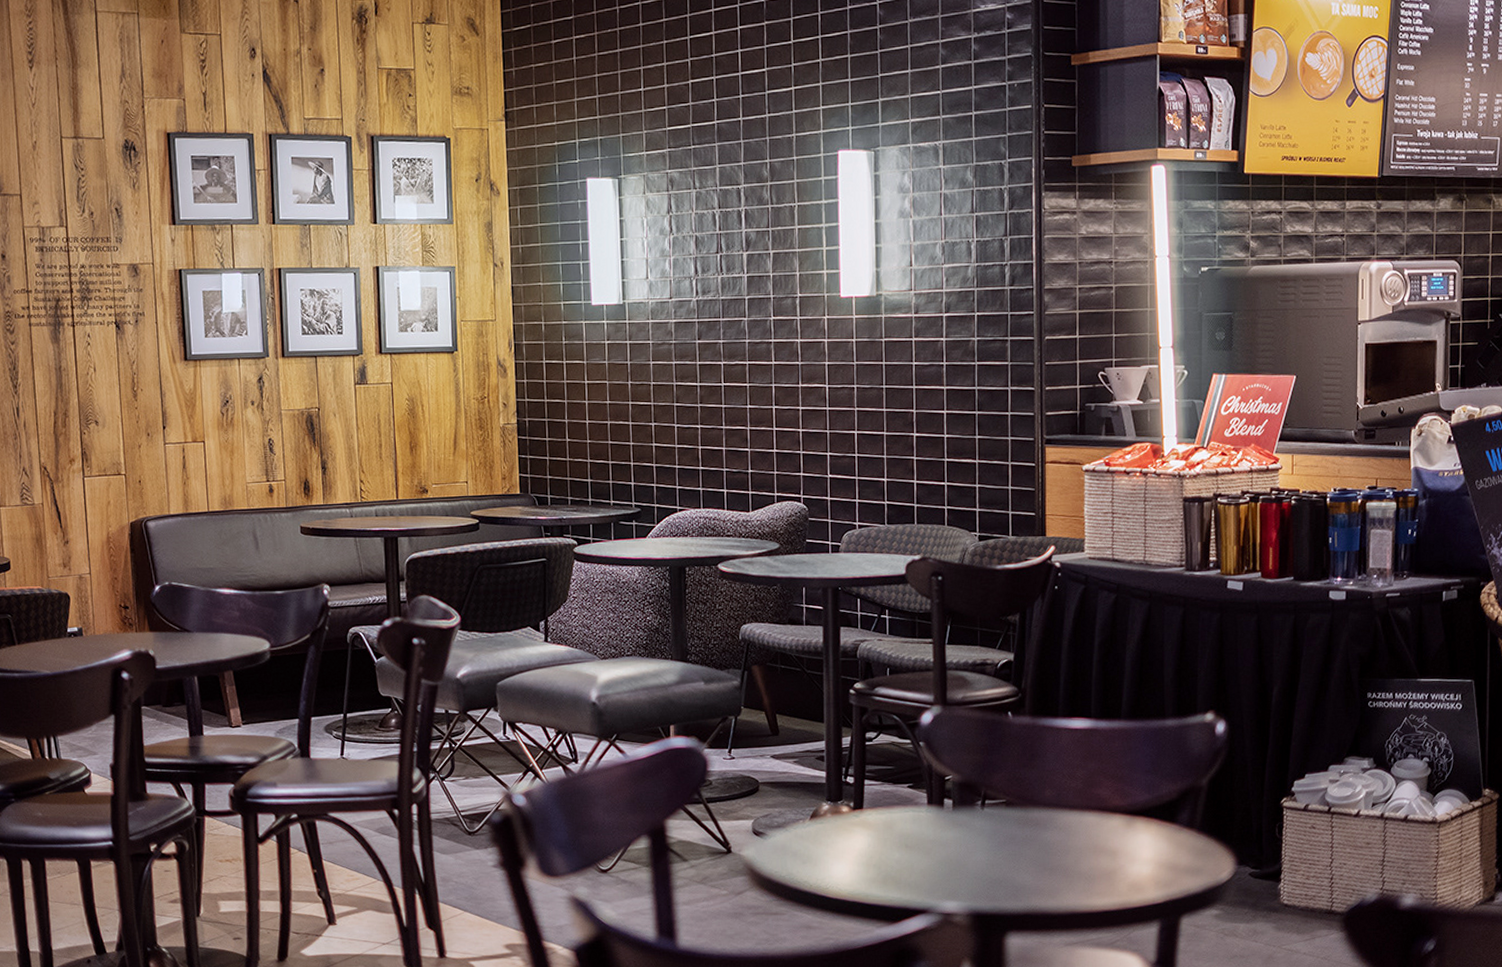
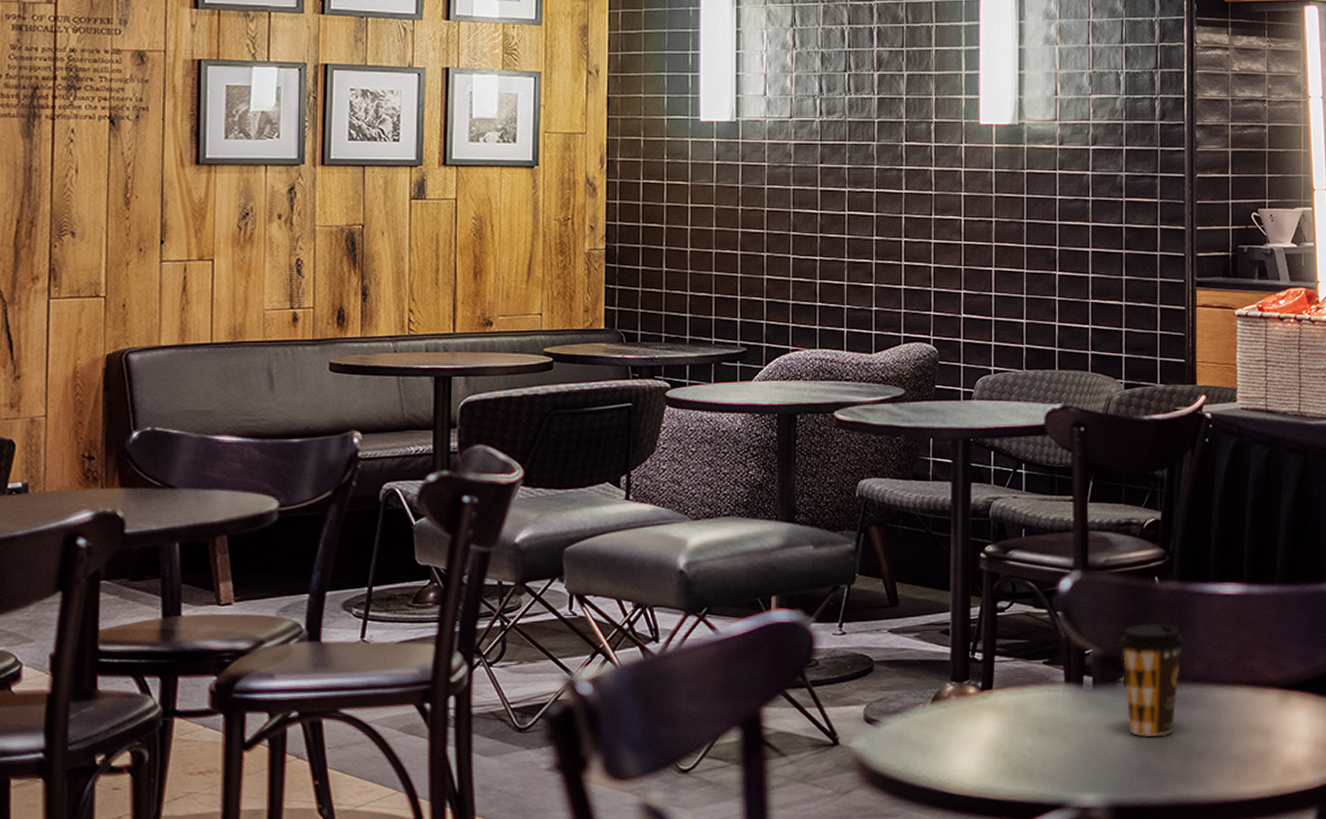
coffee cup: none [976,754,1036,855] -> present [1119,624,1185,738]

